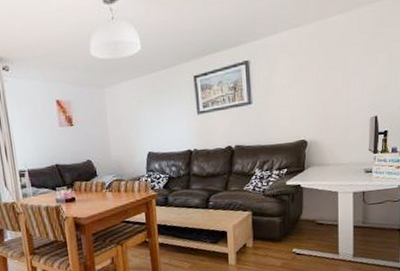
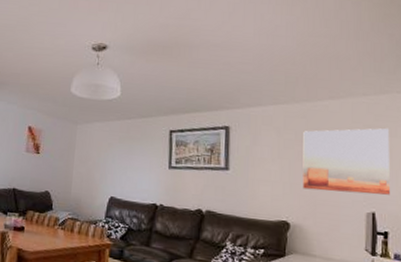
wall art: none [316,34,390,108] -> present [302,128,390,195]

